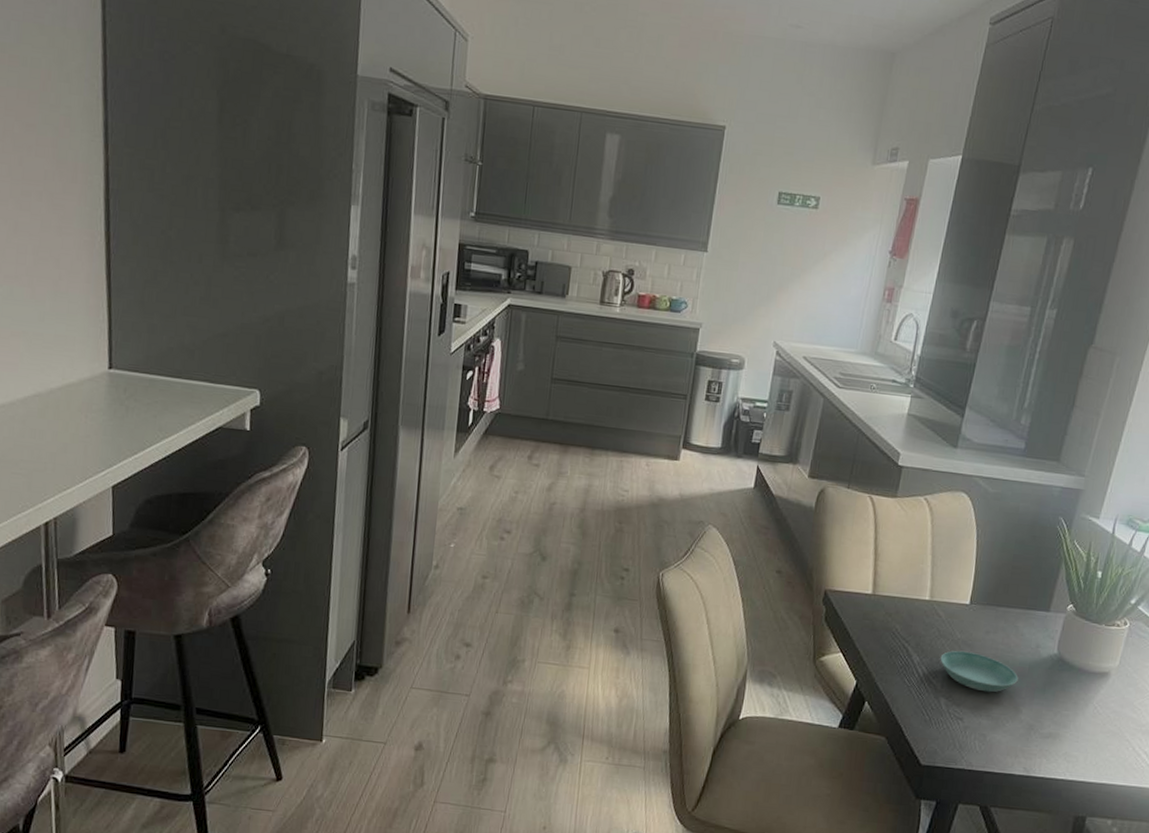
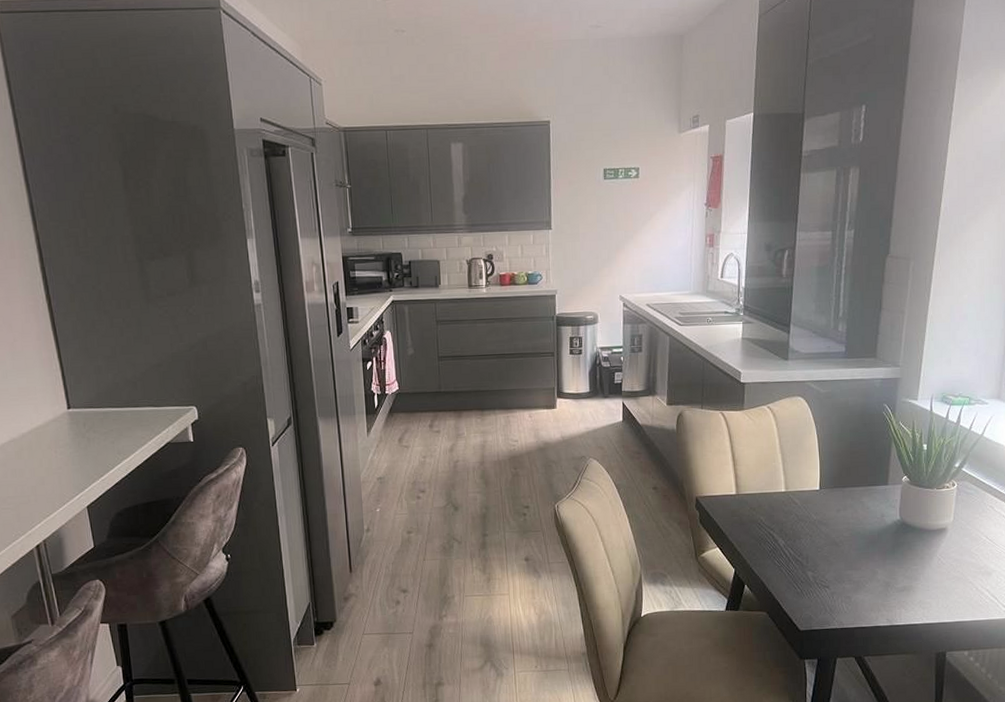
saucer: present [940,650,1018,693] -> none [802,529,870,561]

